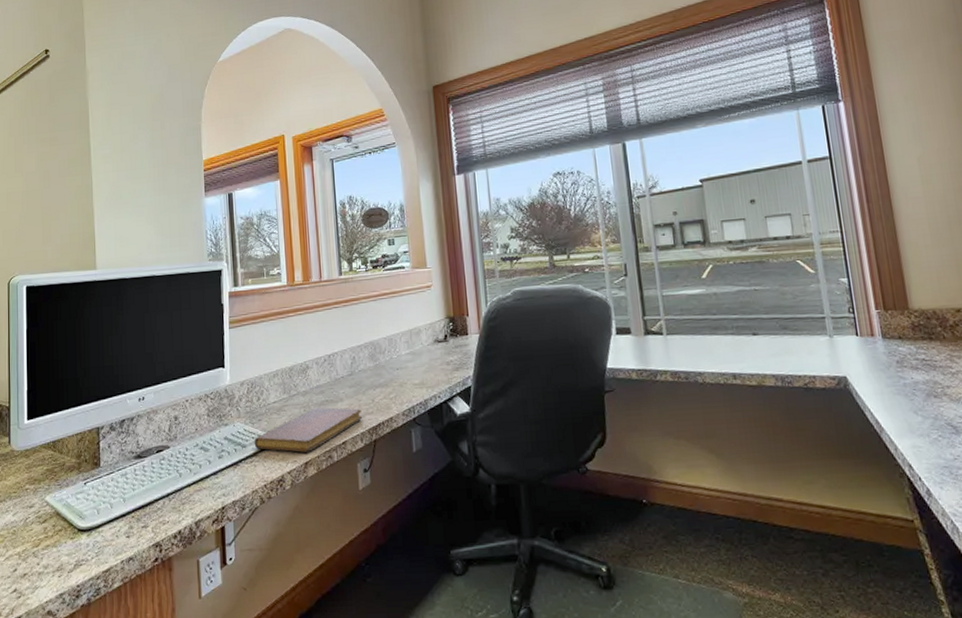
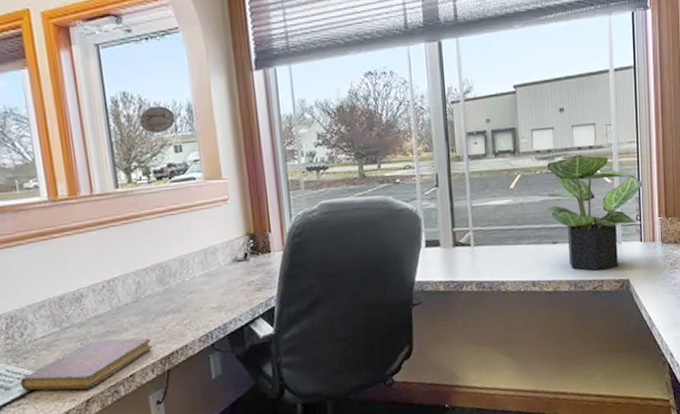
potted plant: none [737,245,853,365] -> present [541,154,643,271]

